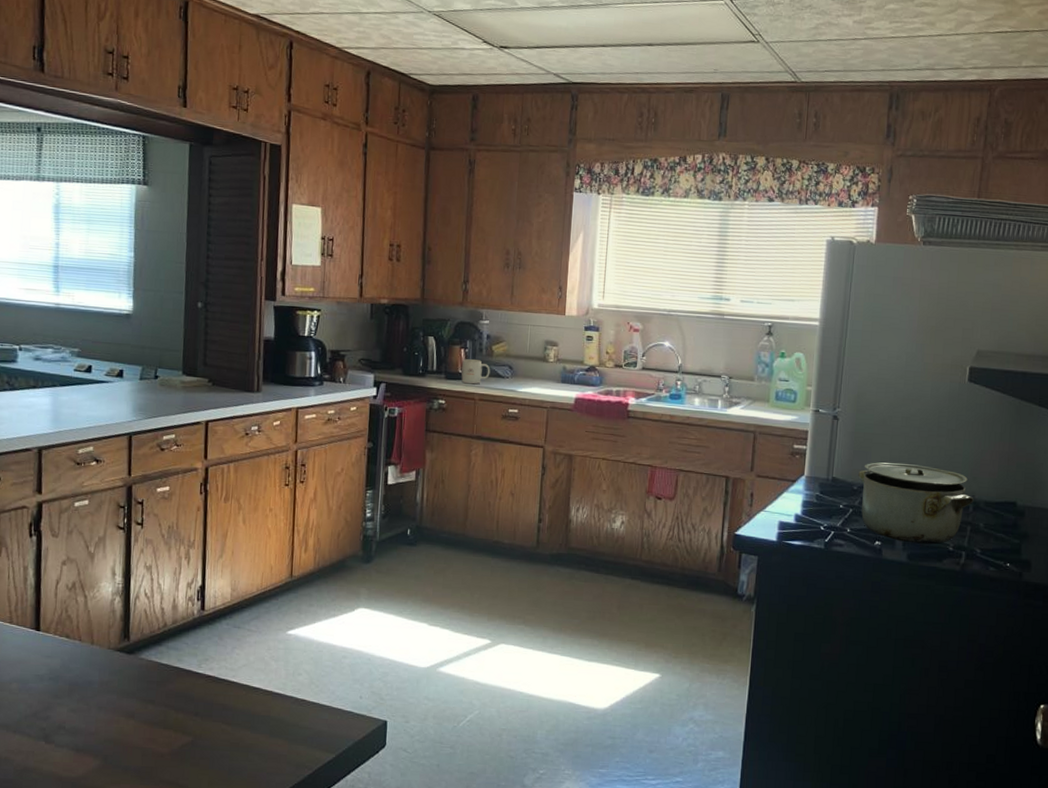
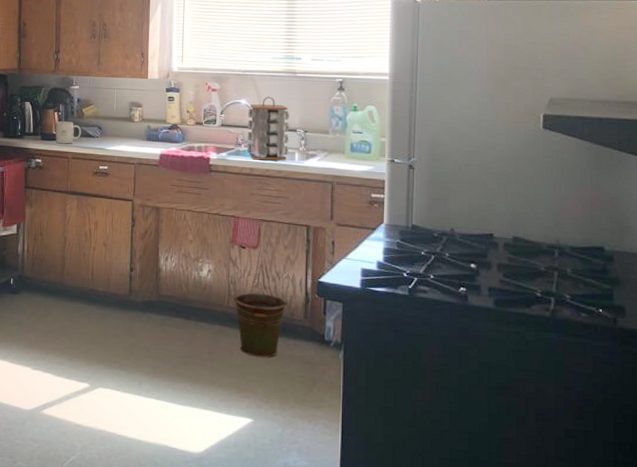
bucket: none [645,545,703,612] -> present [232,293,288,357]
spice rack: none [667,339,714,408] -> present [246,96,289,161]
saucepan: present [858,462,974,545] -> none [438,209,559,291]

